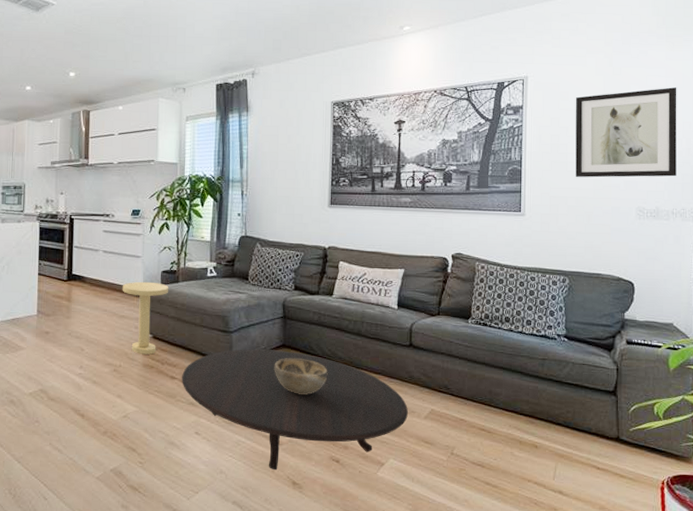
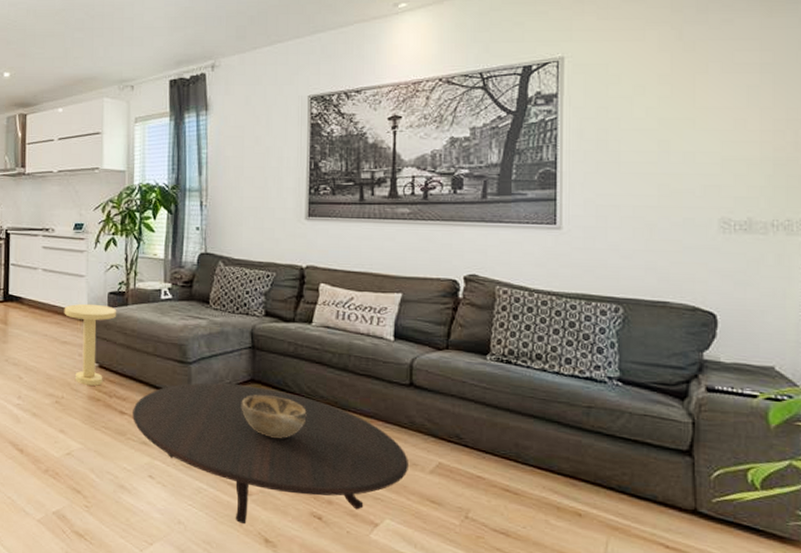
wall art: present [575,87,677,178] -> none [630,64,778,181]

